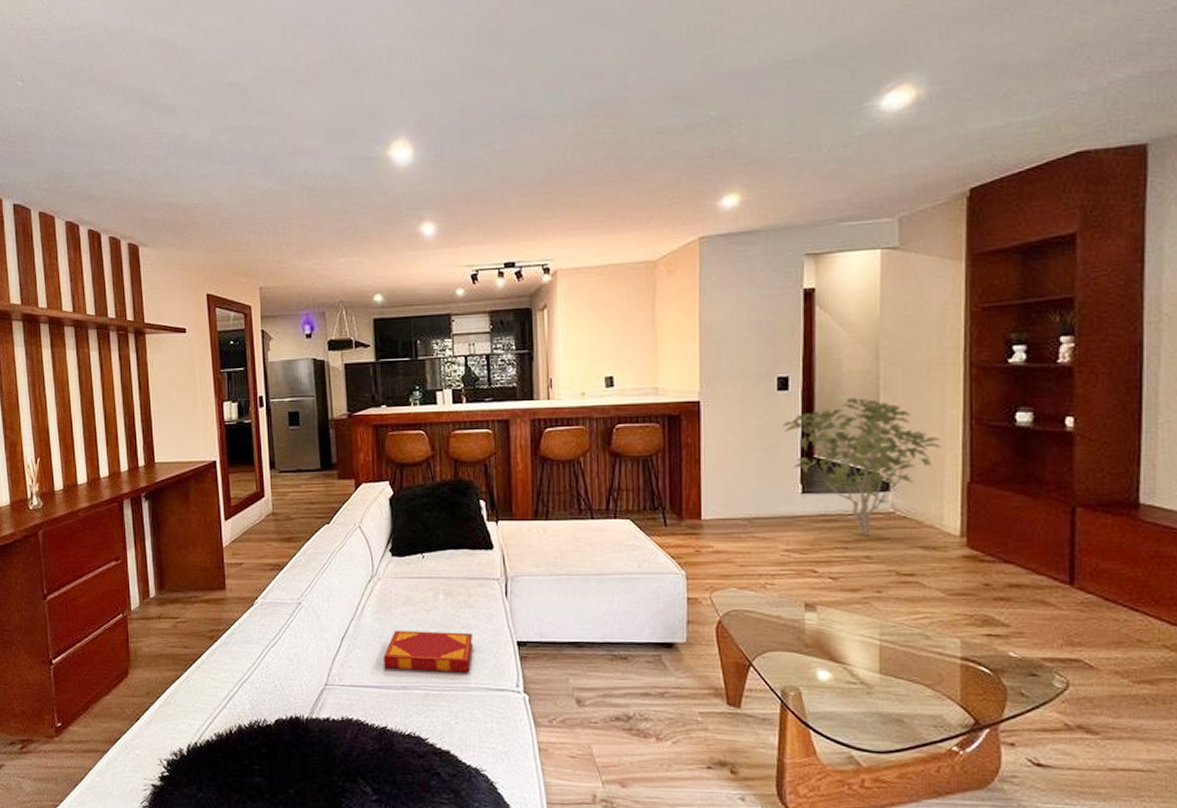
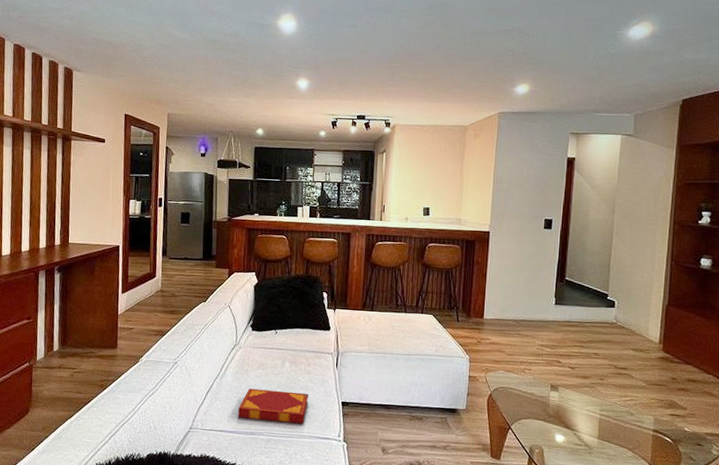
shrub: present [783,398,942,536] -> none [546,239,651,339]

